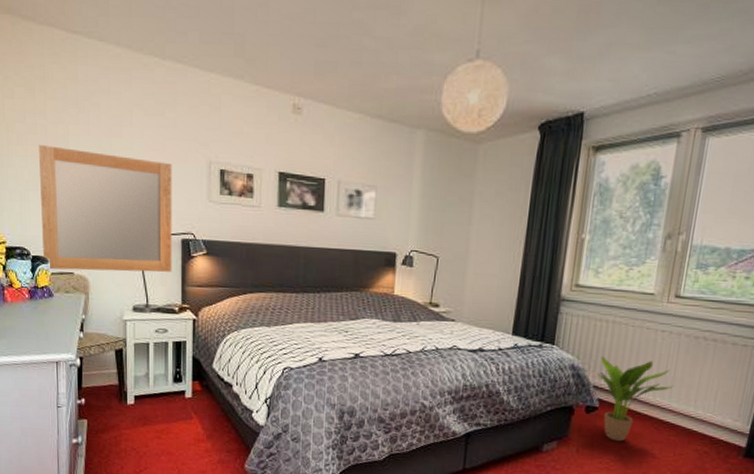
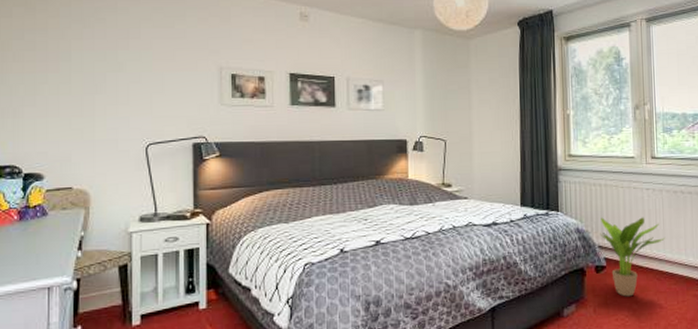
home mirror: present [39,144,172,273] -> none [37,60,183,187]

